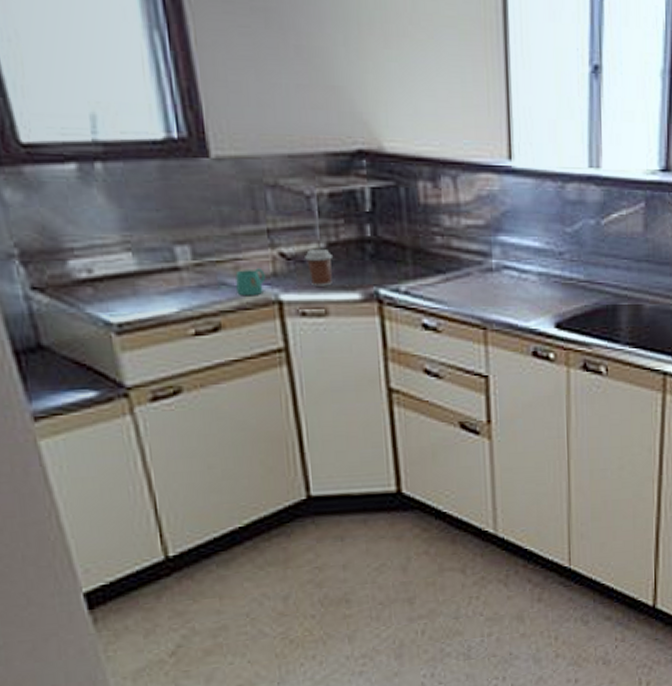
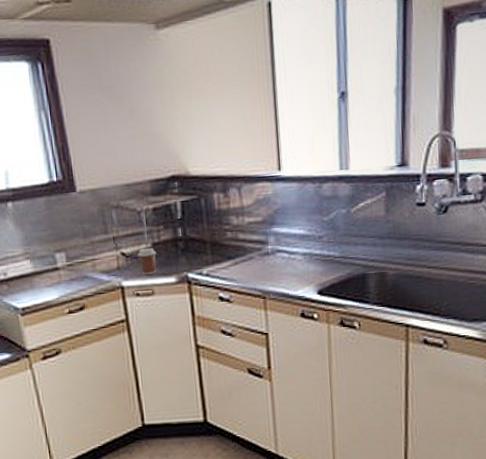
mug: present [235,268,266,296] -> none [93,264,113,285]

